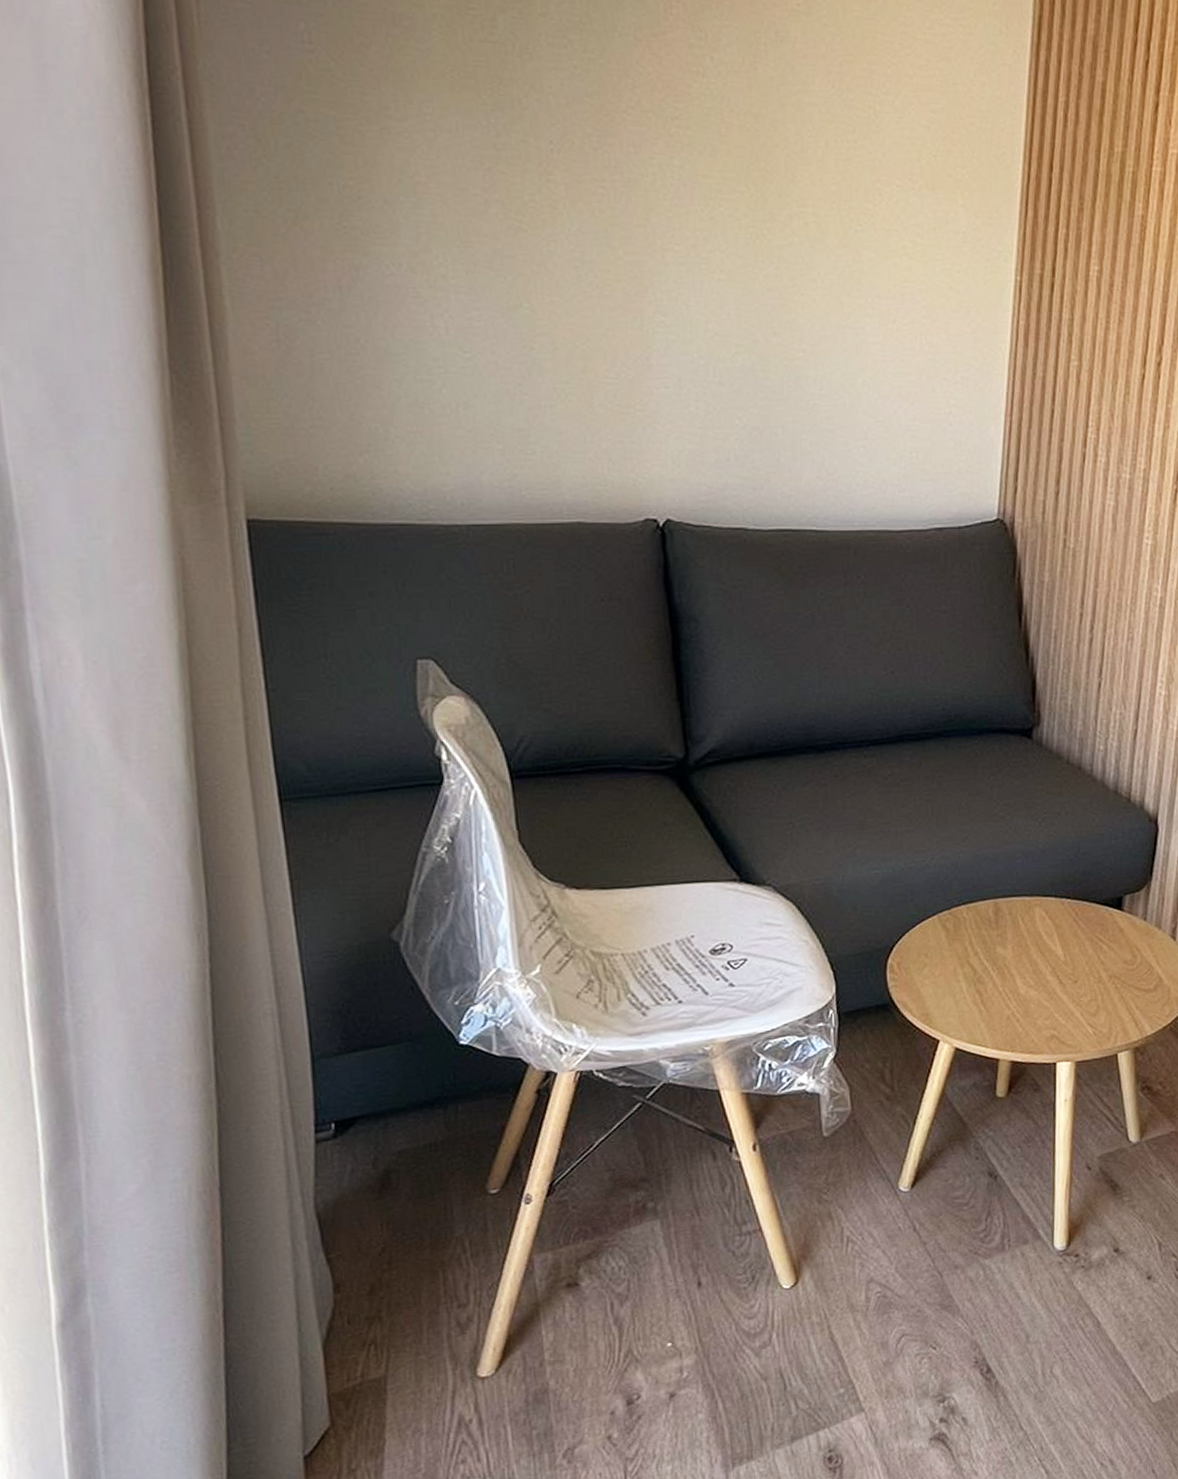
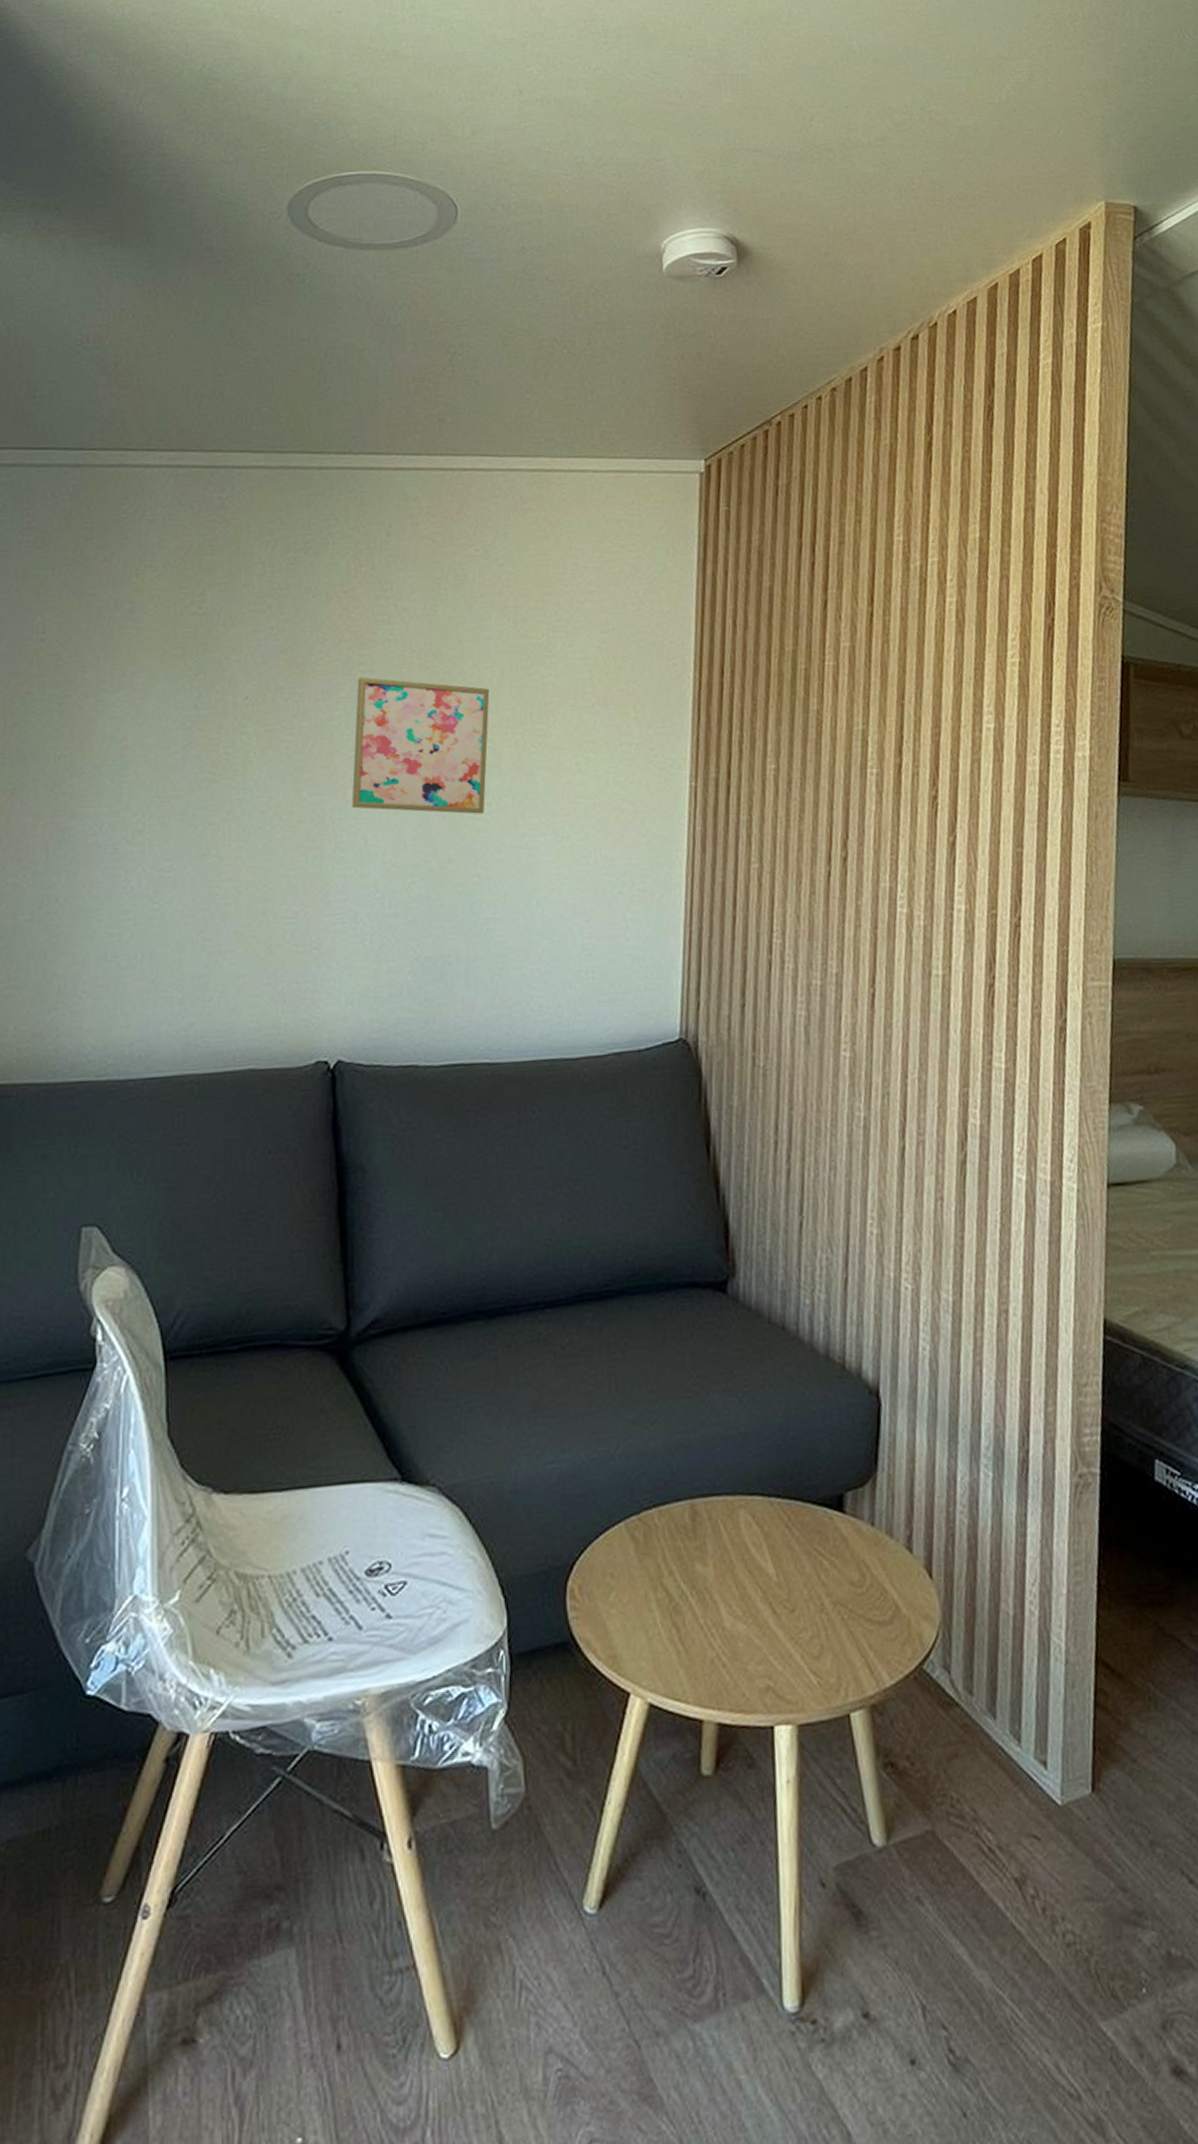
wall art: none [670,132,814,289] -> present [351,677,490,815]

